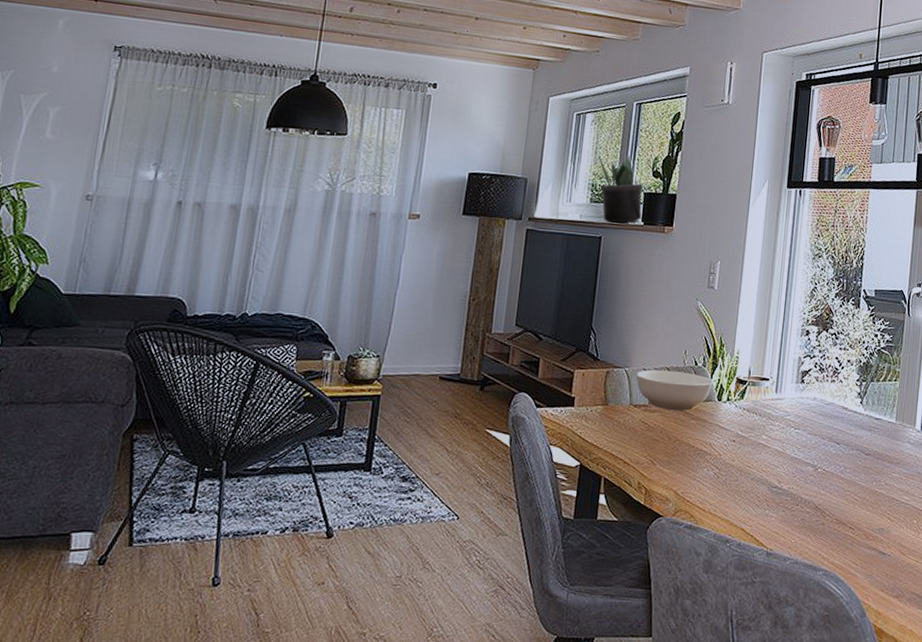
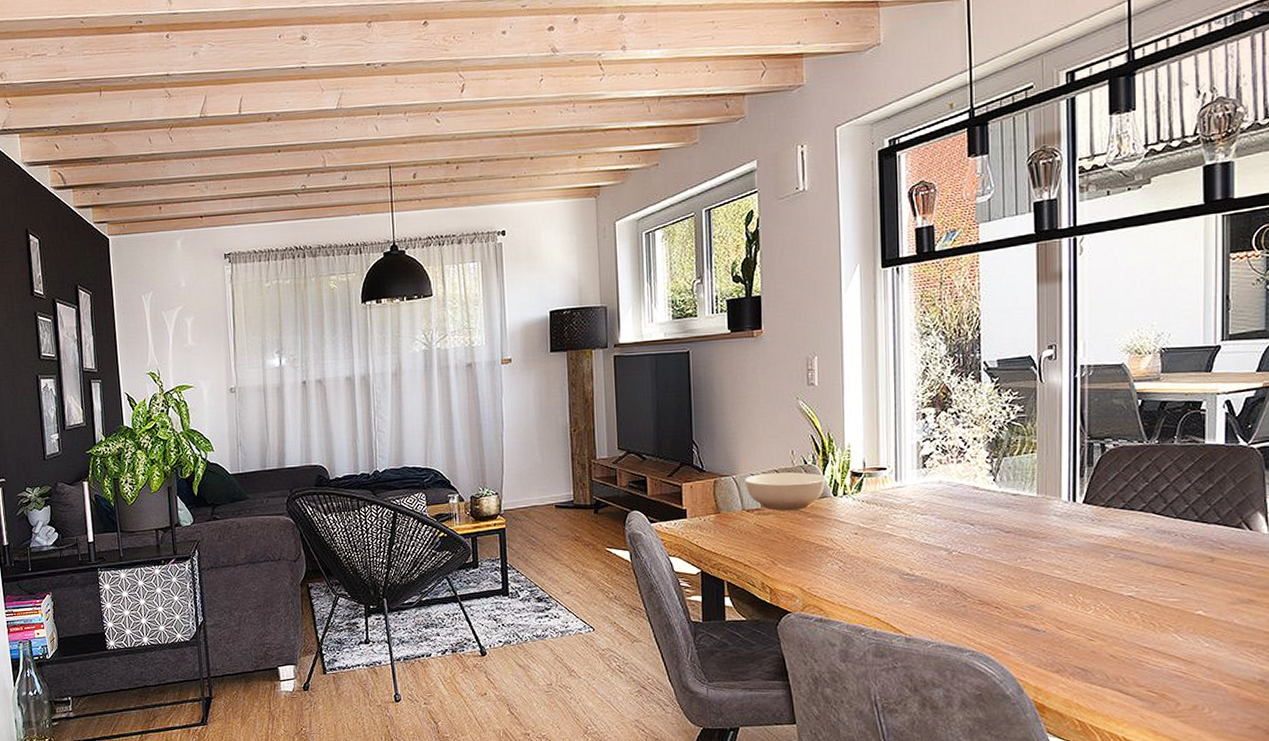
planter: present [598,154,643,223] -> none [674,264,728,337]

